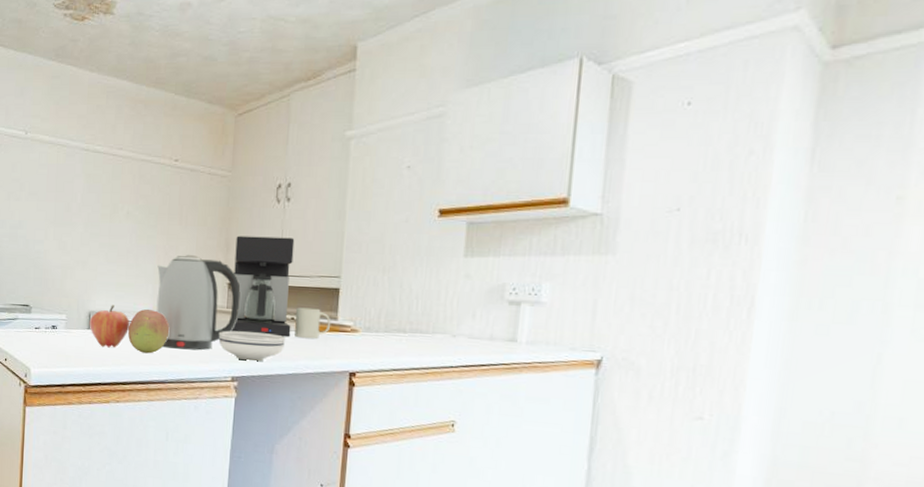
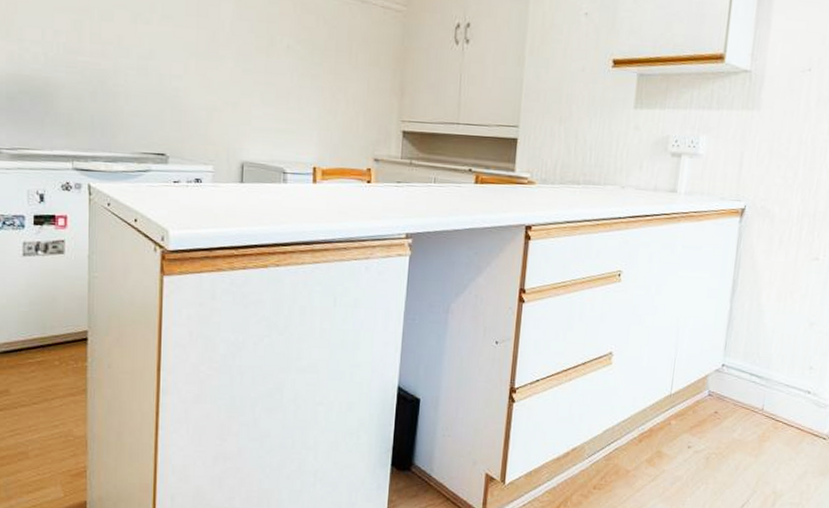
fruit: present [89,305,130,348] -> none [242,154,292,204]
fruit: present [127,308,170,354] -> none [288,159,338,210]
kettle: present [156,255,241,350] -> none [322,98,416,205]
bowl: present [218,330,286,362] -> none [391,183,464,217]
coffee maker: present [231,236,295,338] -> none [406,78,473,190]
mug: present [295,307,331,340] -> none [472,158,509,192]

